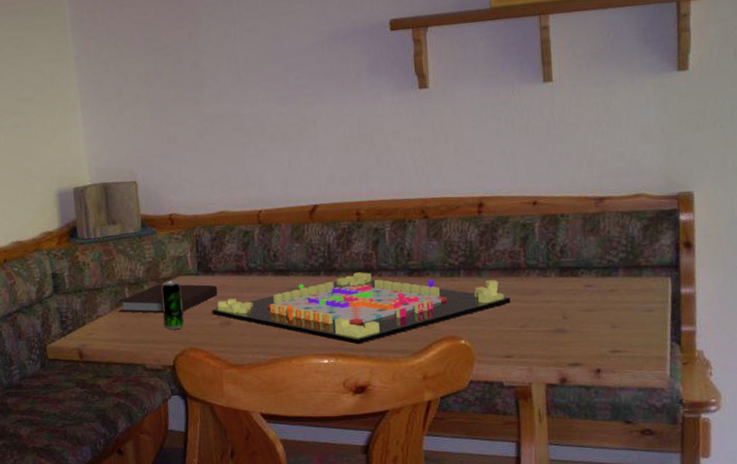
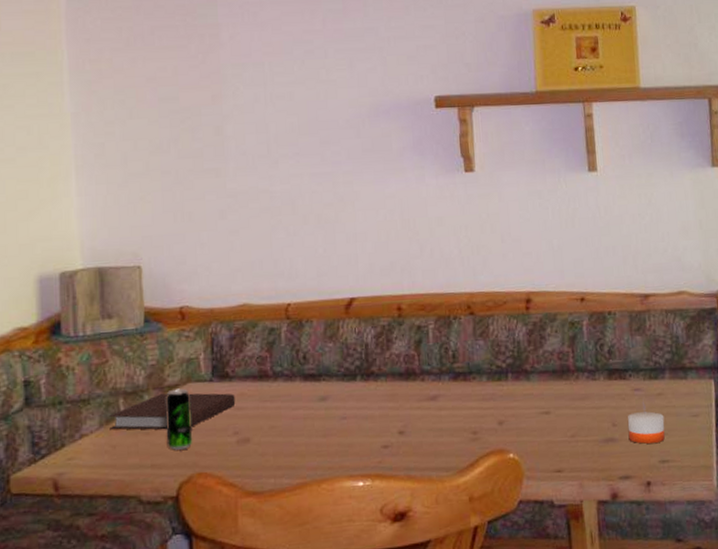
gameboard: present [212,272,511,345] -> none [227,376,560,462]
candle: none [578,306,617,335] -> present [628,411,665,444]

